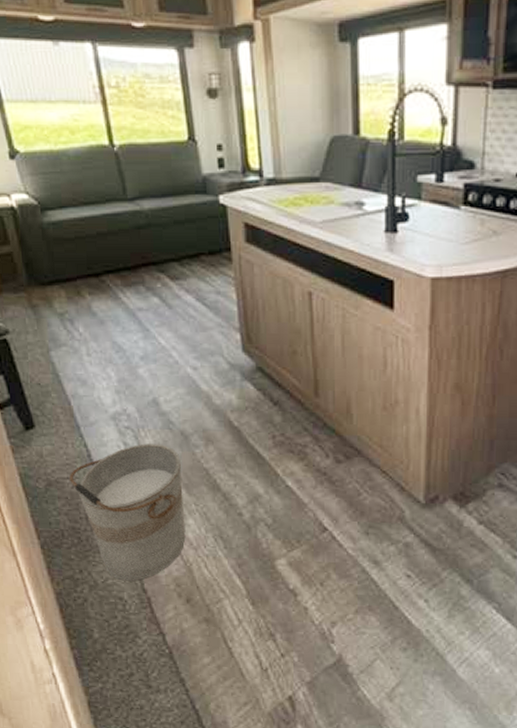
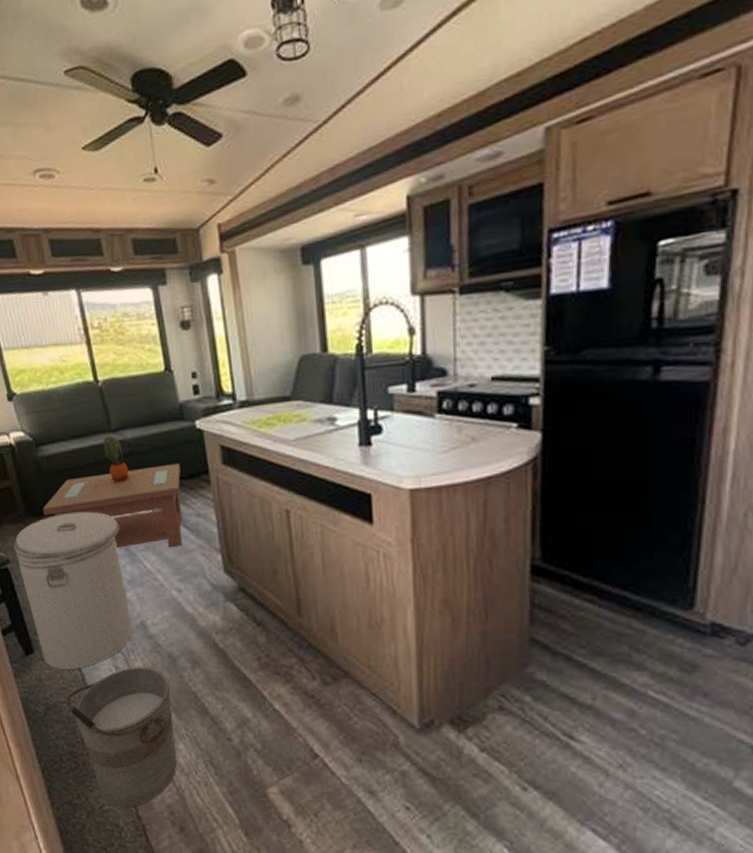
can: none [14,283,144,445] -> present [13,511,133,669]
coffee table: none [47,238,201,324] -> present [42,463,183,548]
potted plant: none [117,205,147,255] -> present [103,435,130,483]

